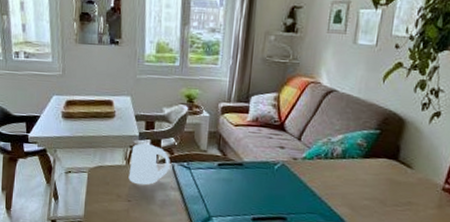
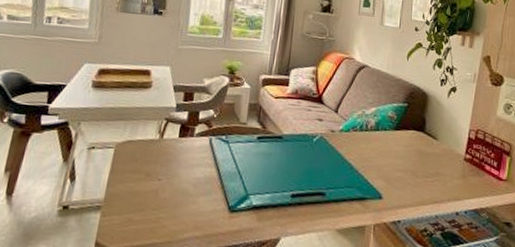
mug: present [128,143,170,186] -> none [160,115,208,162]

